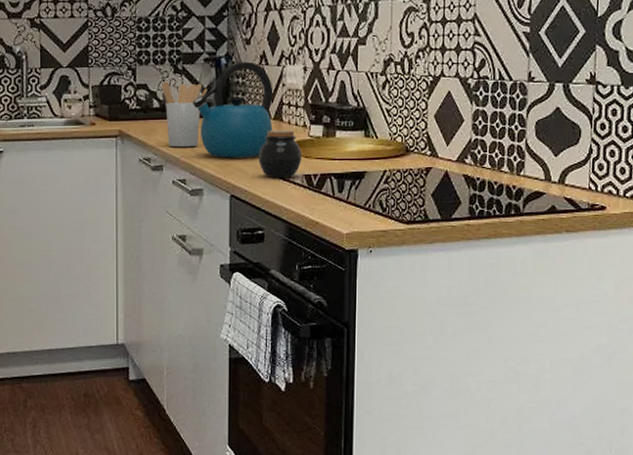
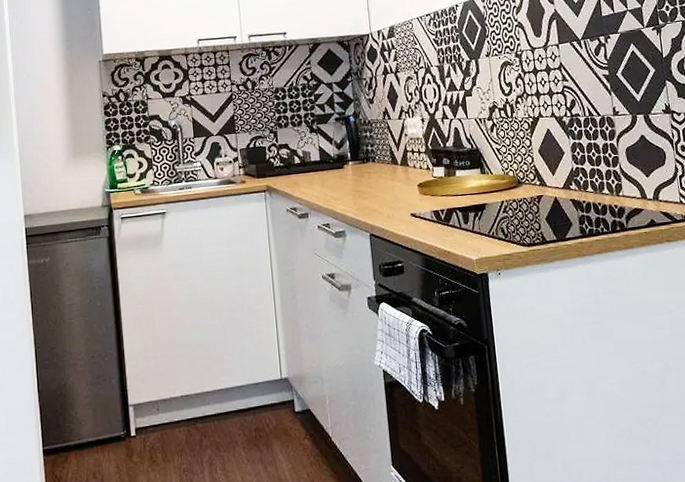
utensil holder: present [162,81,208,148] -> none [300,139,341,196]
kettle: present [192,62,273,157] -> none [328,118,401,202]
jar: present [259,130,301,179] -> none [391,173,429,216]

